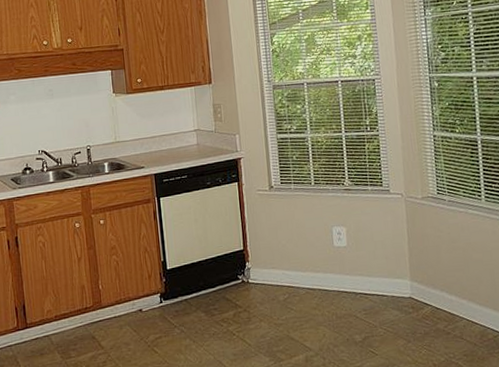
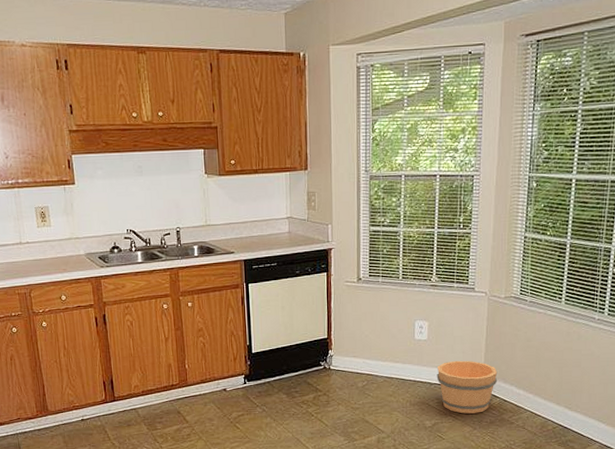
bucket: none [361,266,427,325] -> present [436,360,498,414]

